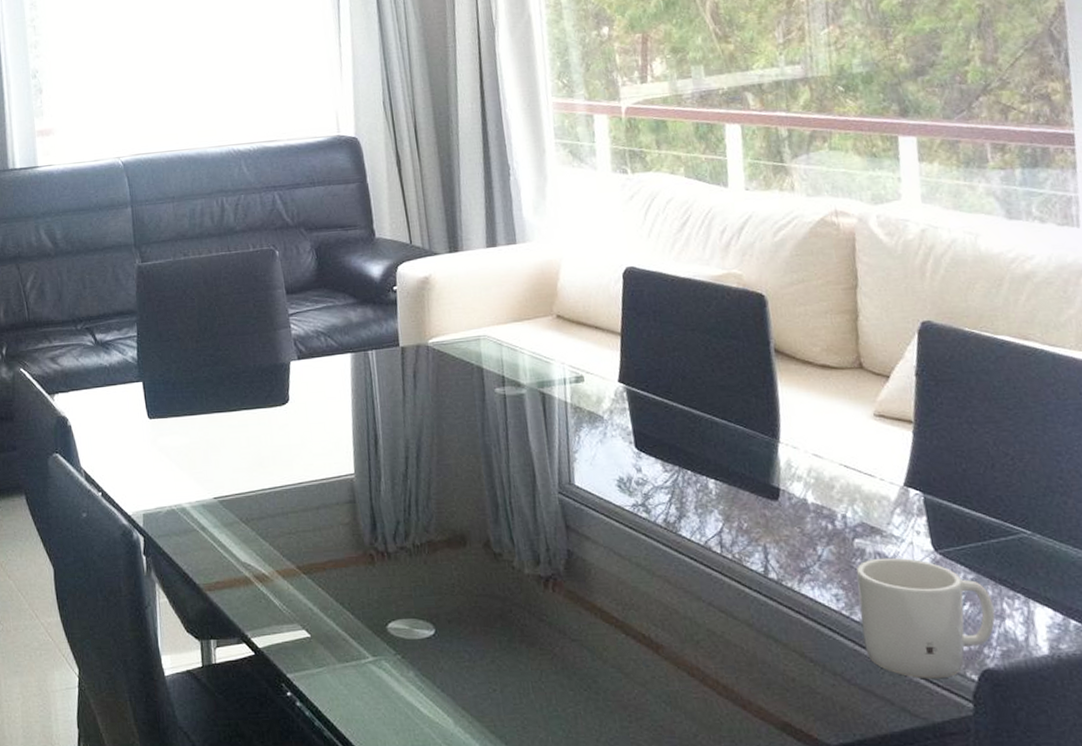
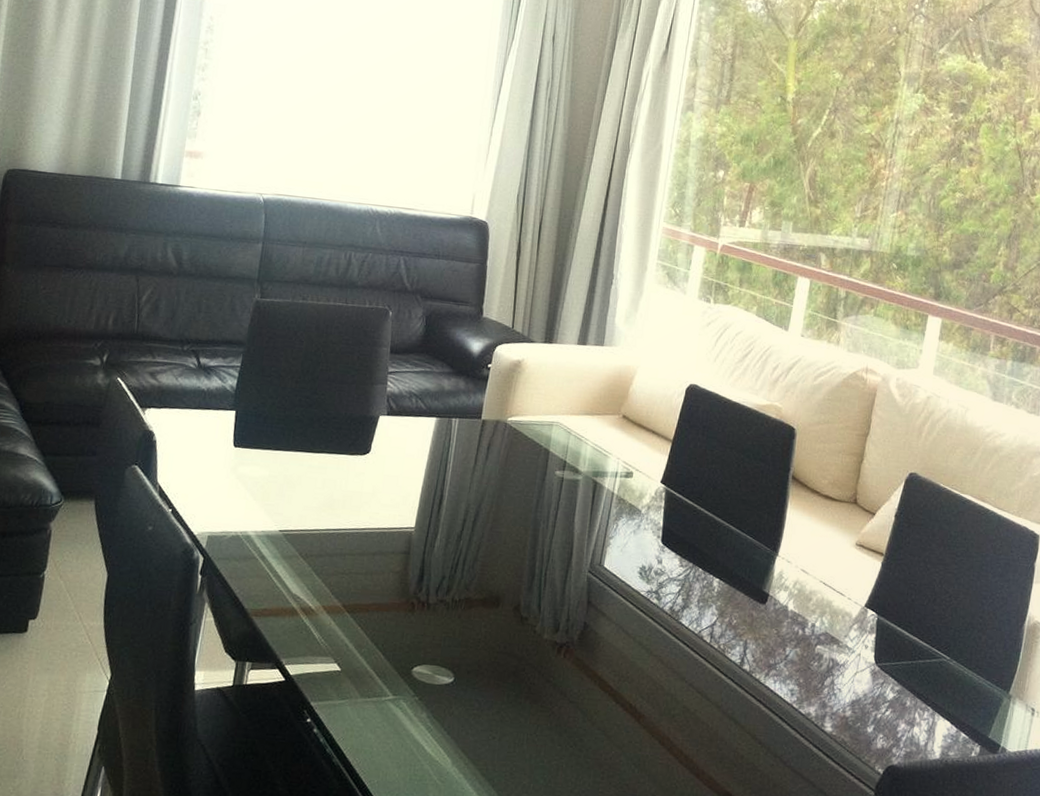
mug: present [856,557,996,679] -> none [804,663,909,770]

